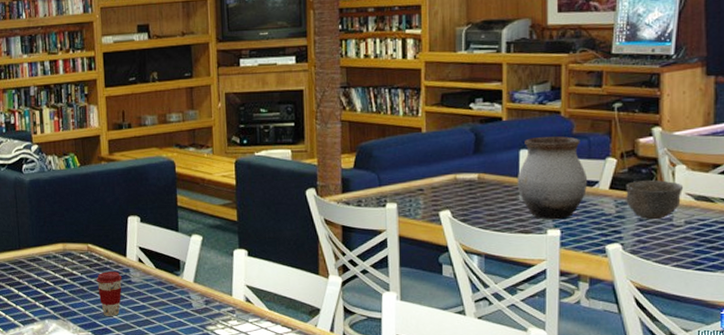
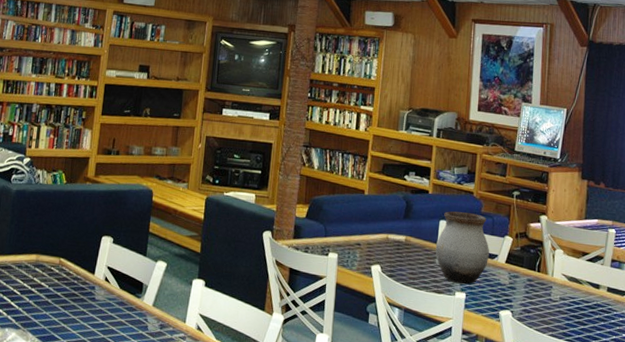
coffee cup: present [96,271,123,316] -> none [62,286,87,331]
bowl: present [626,179,684,220] -> none [517,258,561,294]

